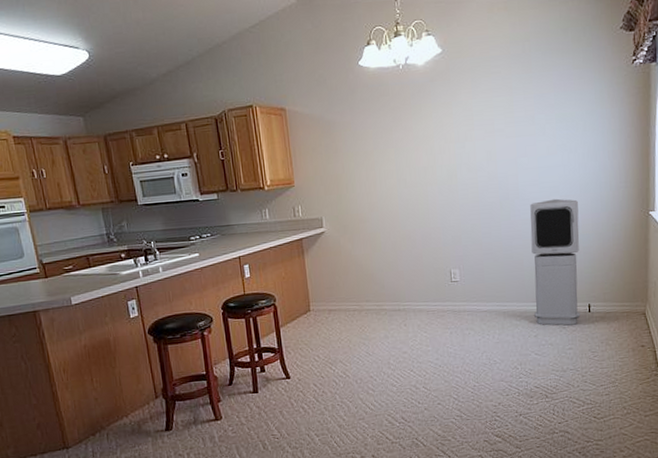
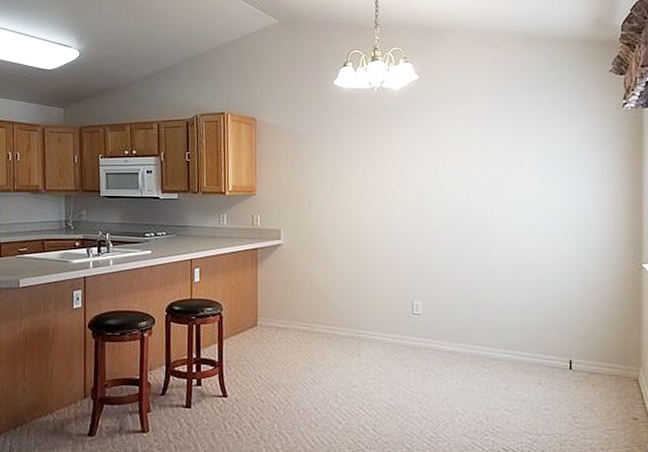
air purifier: present [530,198,581,326] -> none [504,238,561,382]

